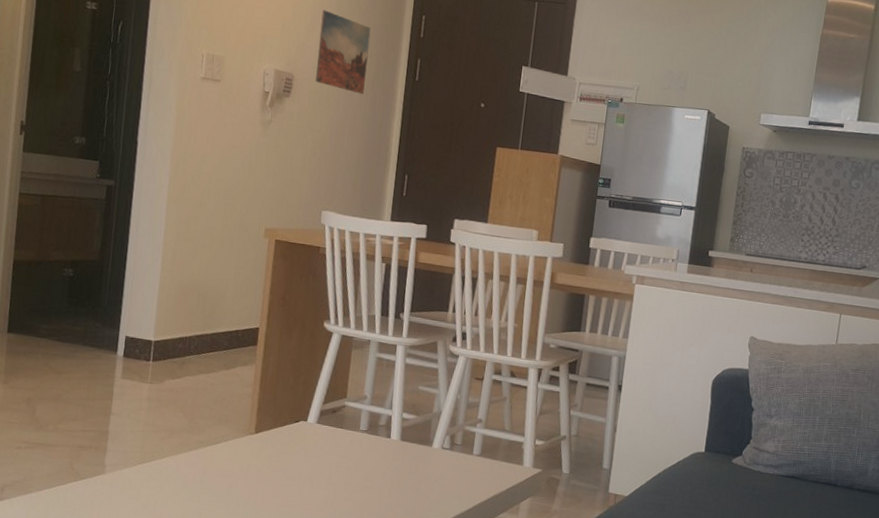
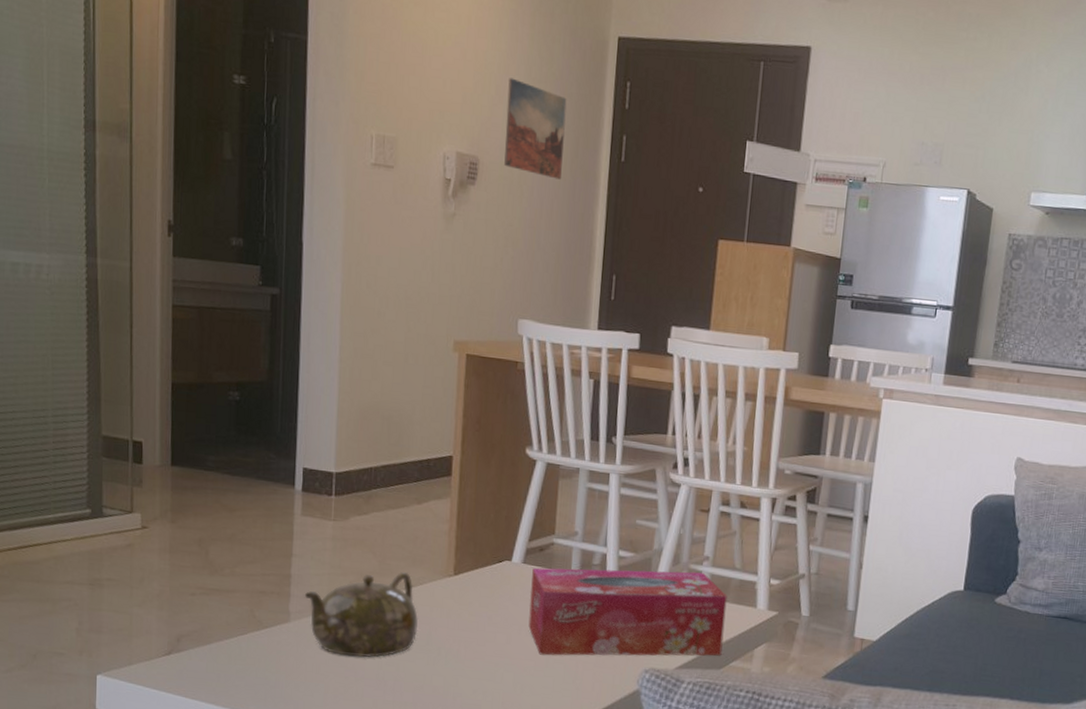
teapot: none [119,429,222,507] -> present [304,571,419,657]
tissue box: none [319,427,498,509] -> present [528,567,727,656]

